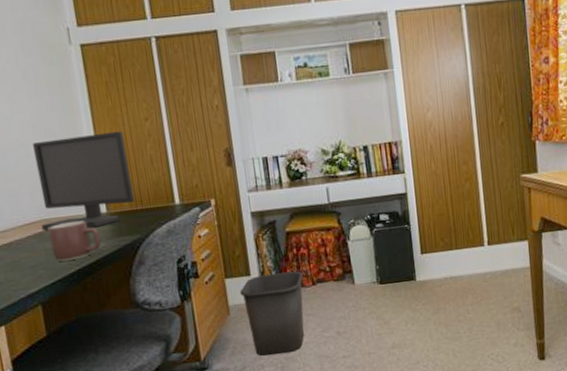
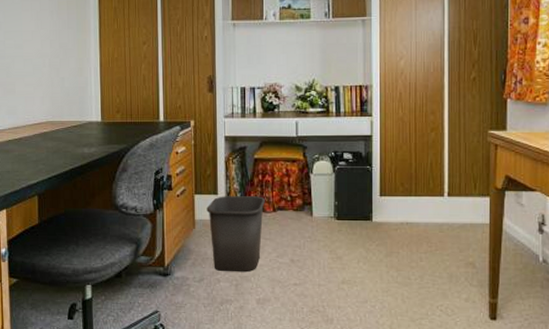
computer monitor: present [33,131,135,231] -> none [47,51,126,134]
mug: present [48,220,101,262] -> none [51,125,93,161]

